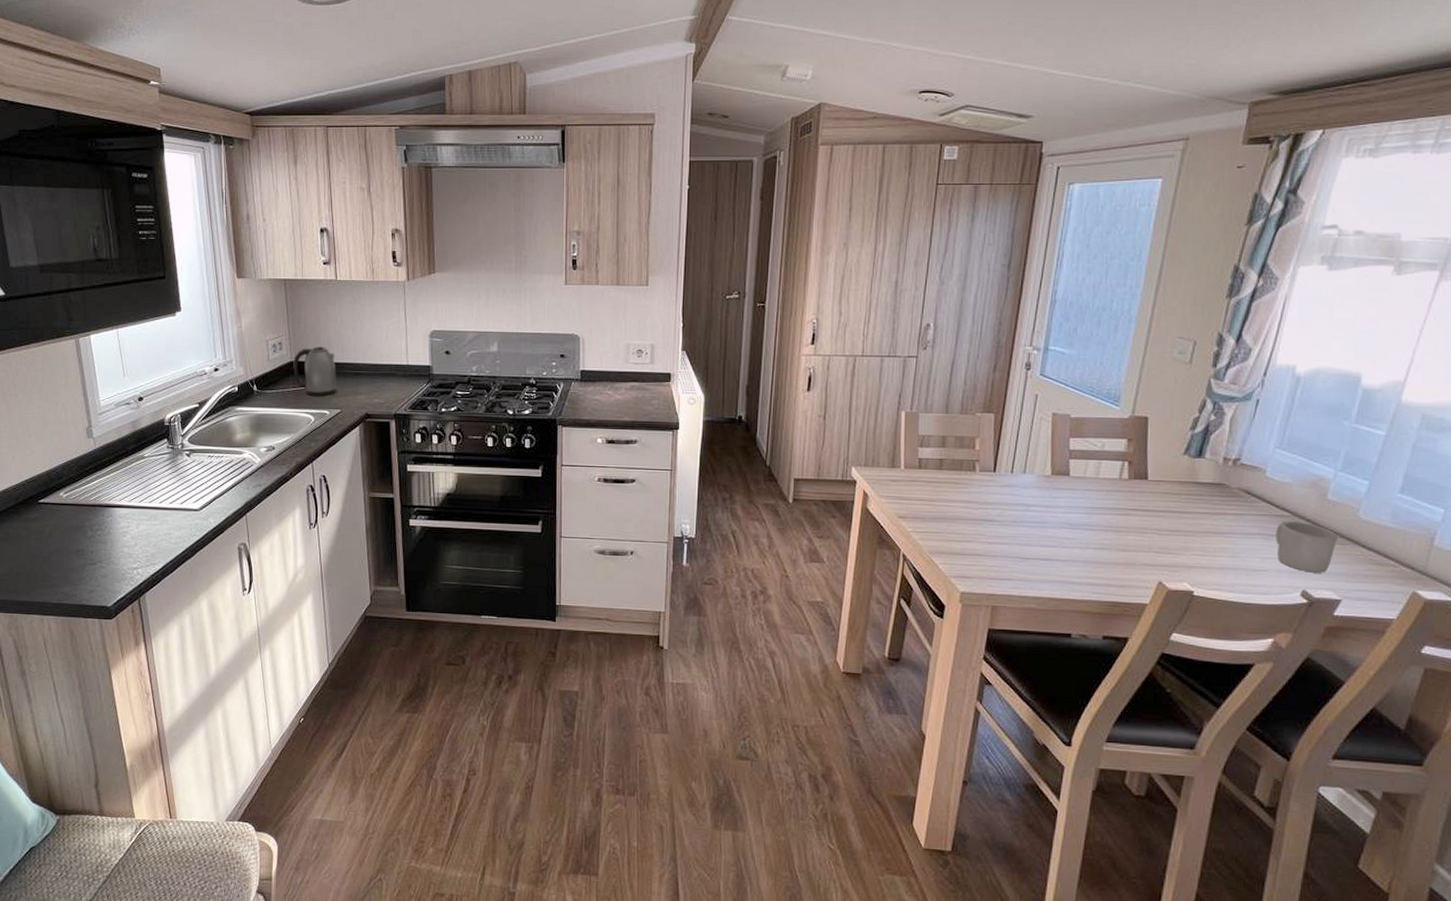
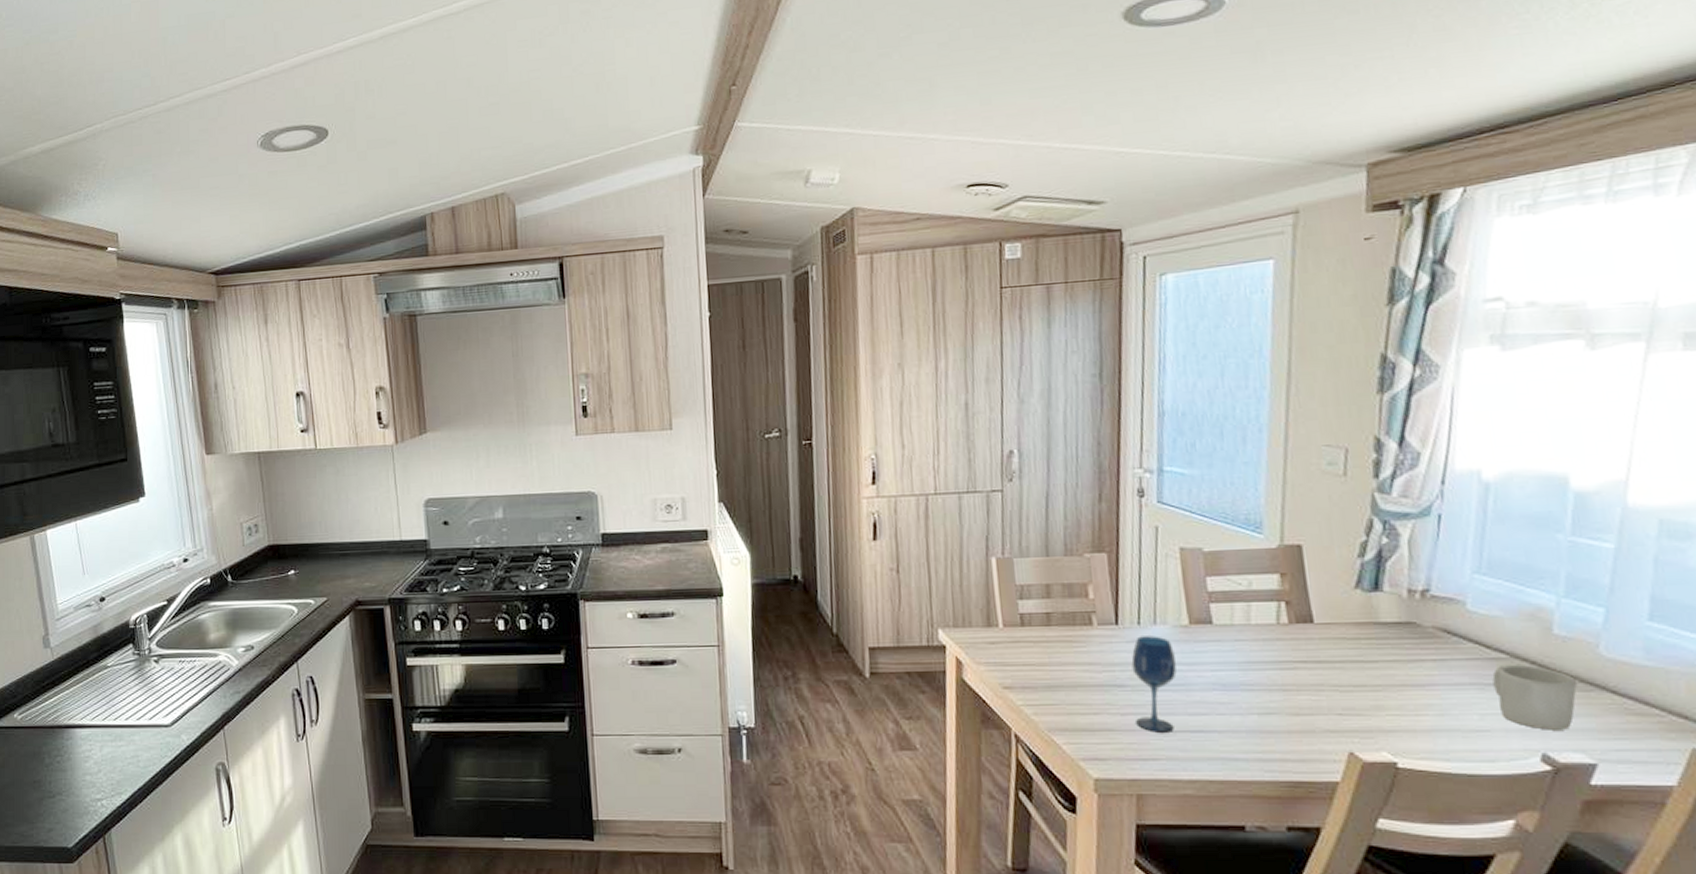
kettle: present [293,347,337,396] -> none [271,526,322,584]
wineglass: none [999,482,1036,559] -> present [1131,636,1177,733]

